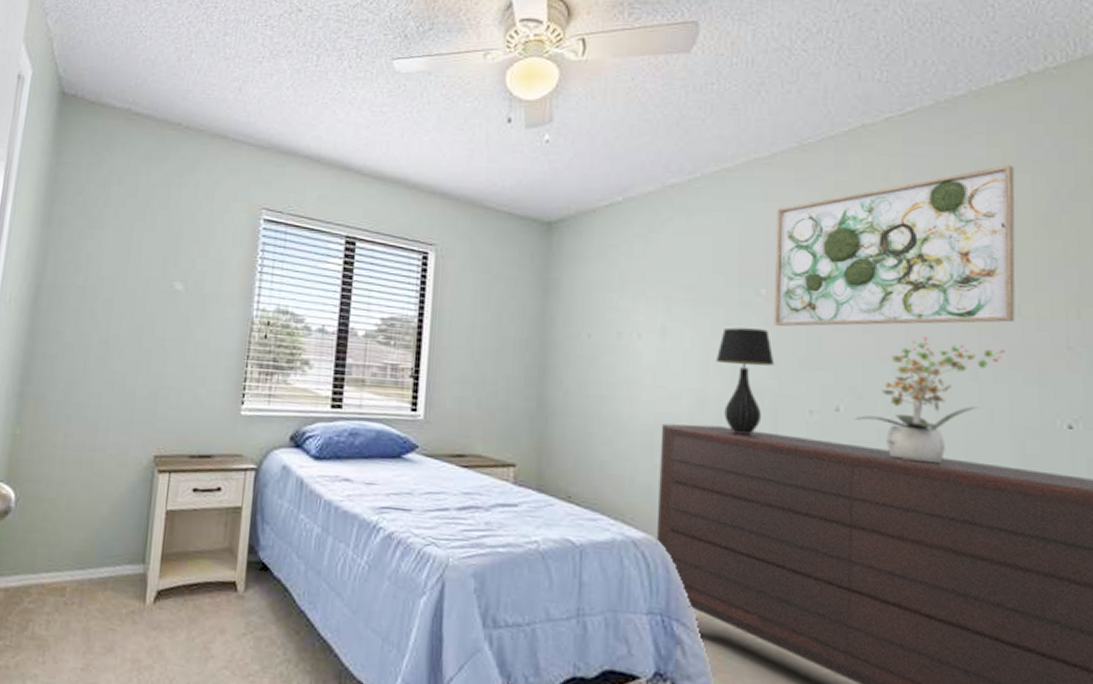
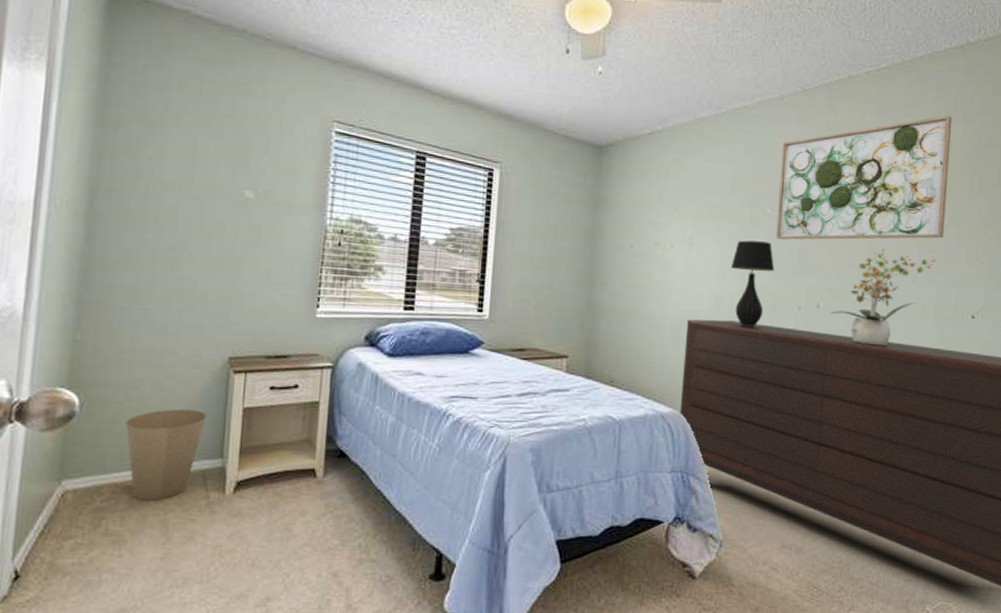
trash can: none [55,508,131,606] -> present [125,408,207,502]

